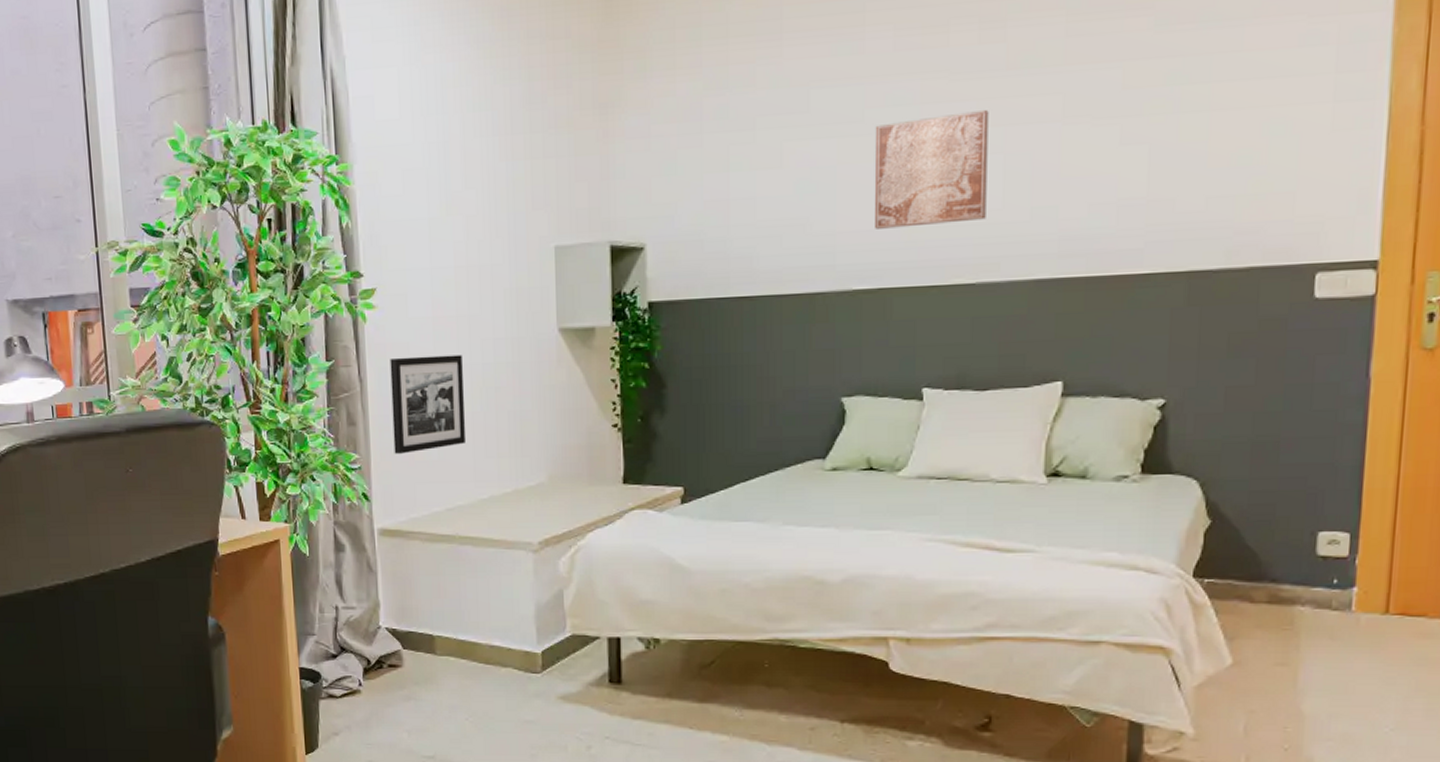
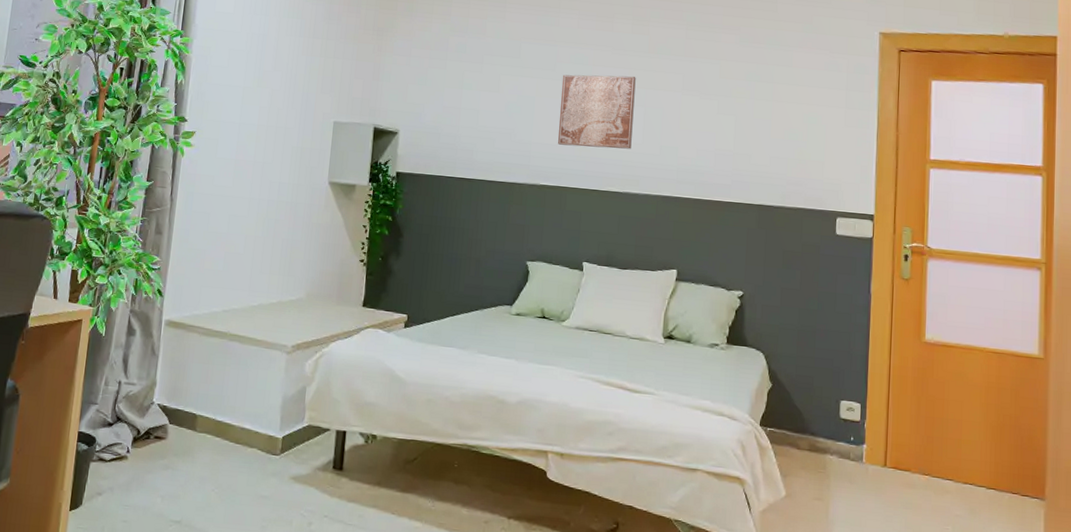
picture frame: present [390,354,465,454] -> none [188,186,253,262]

